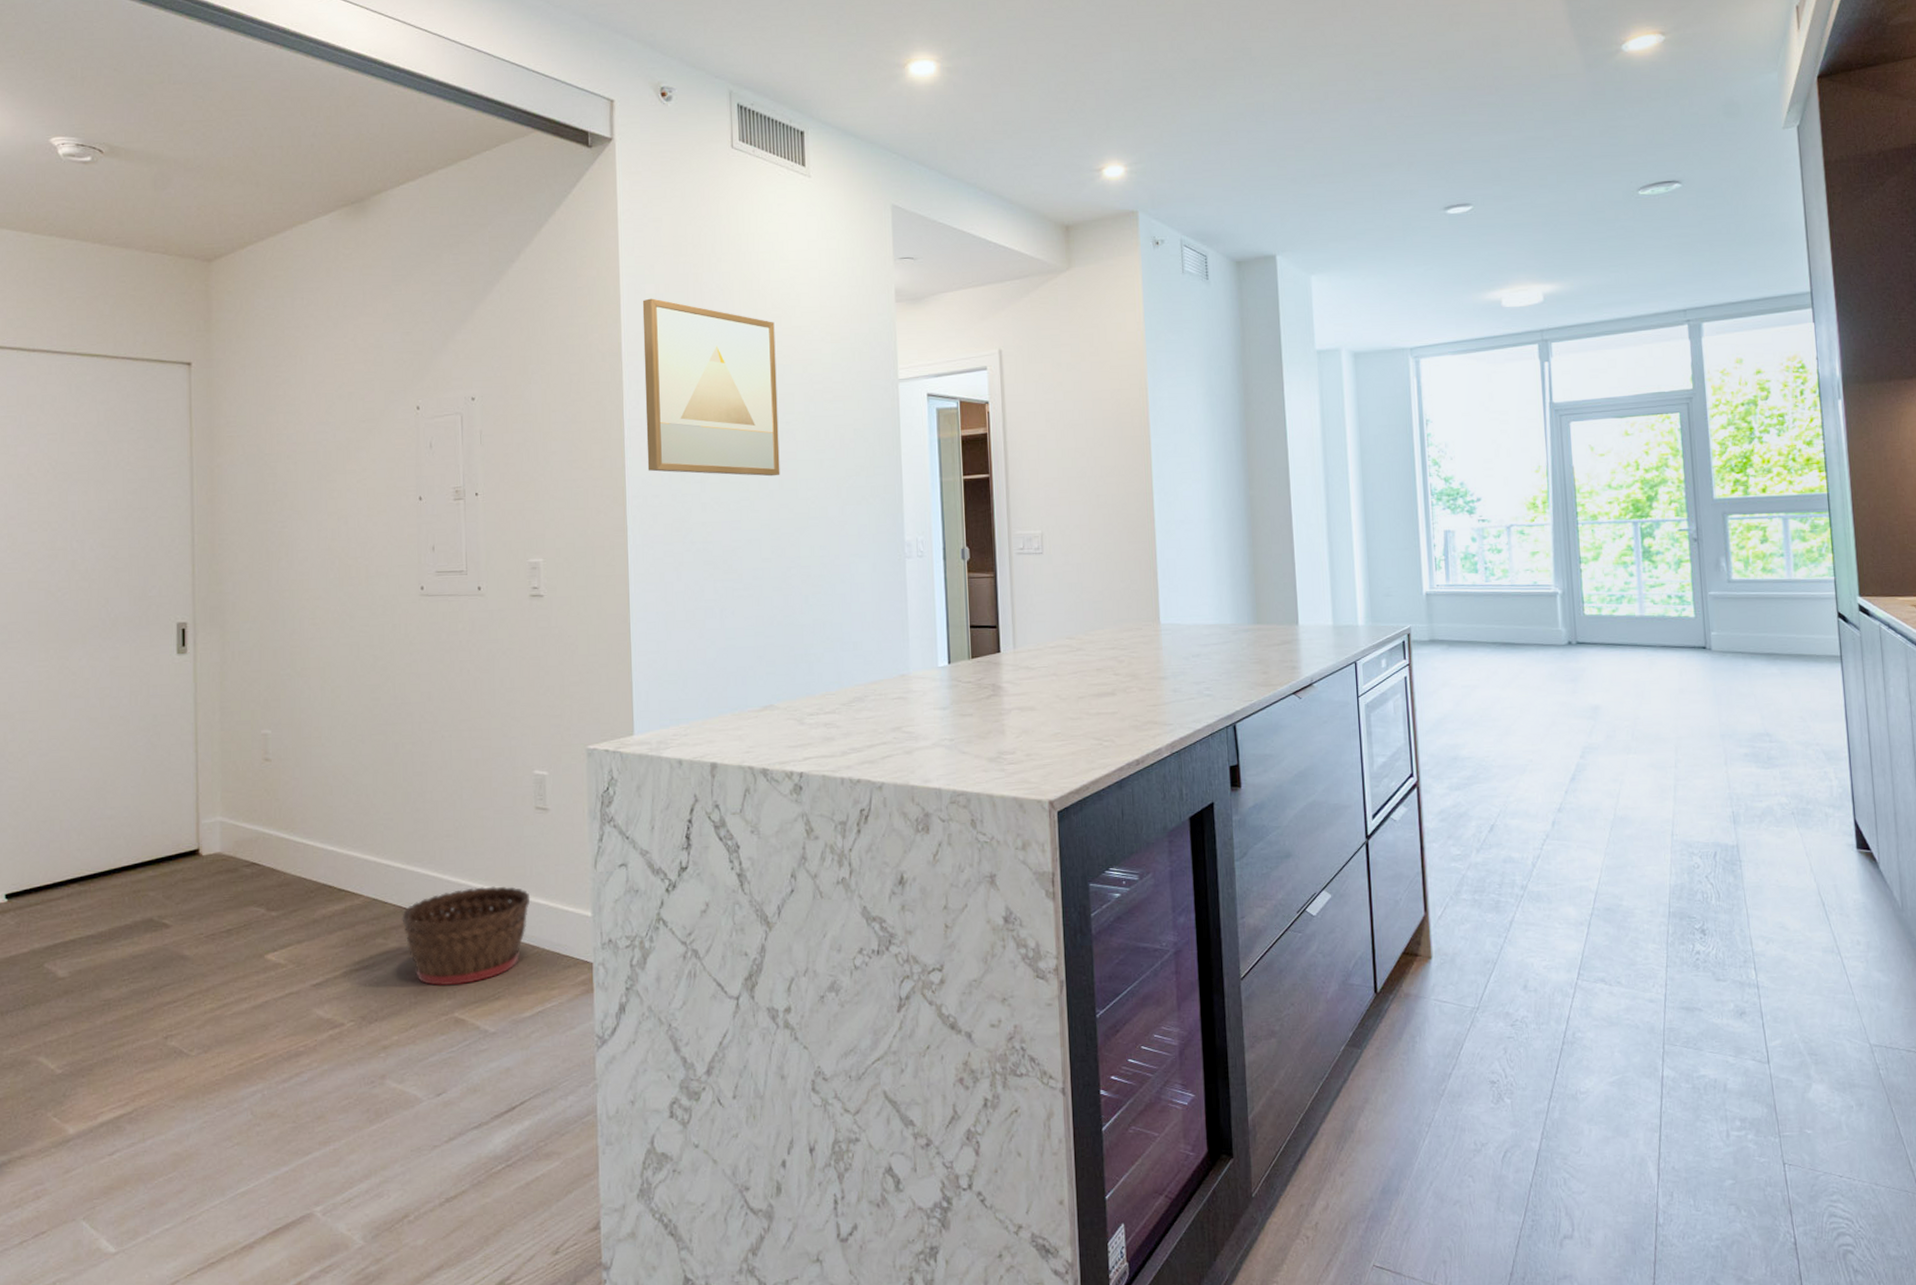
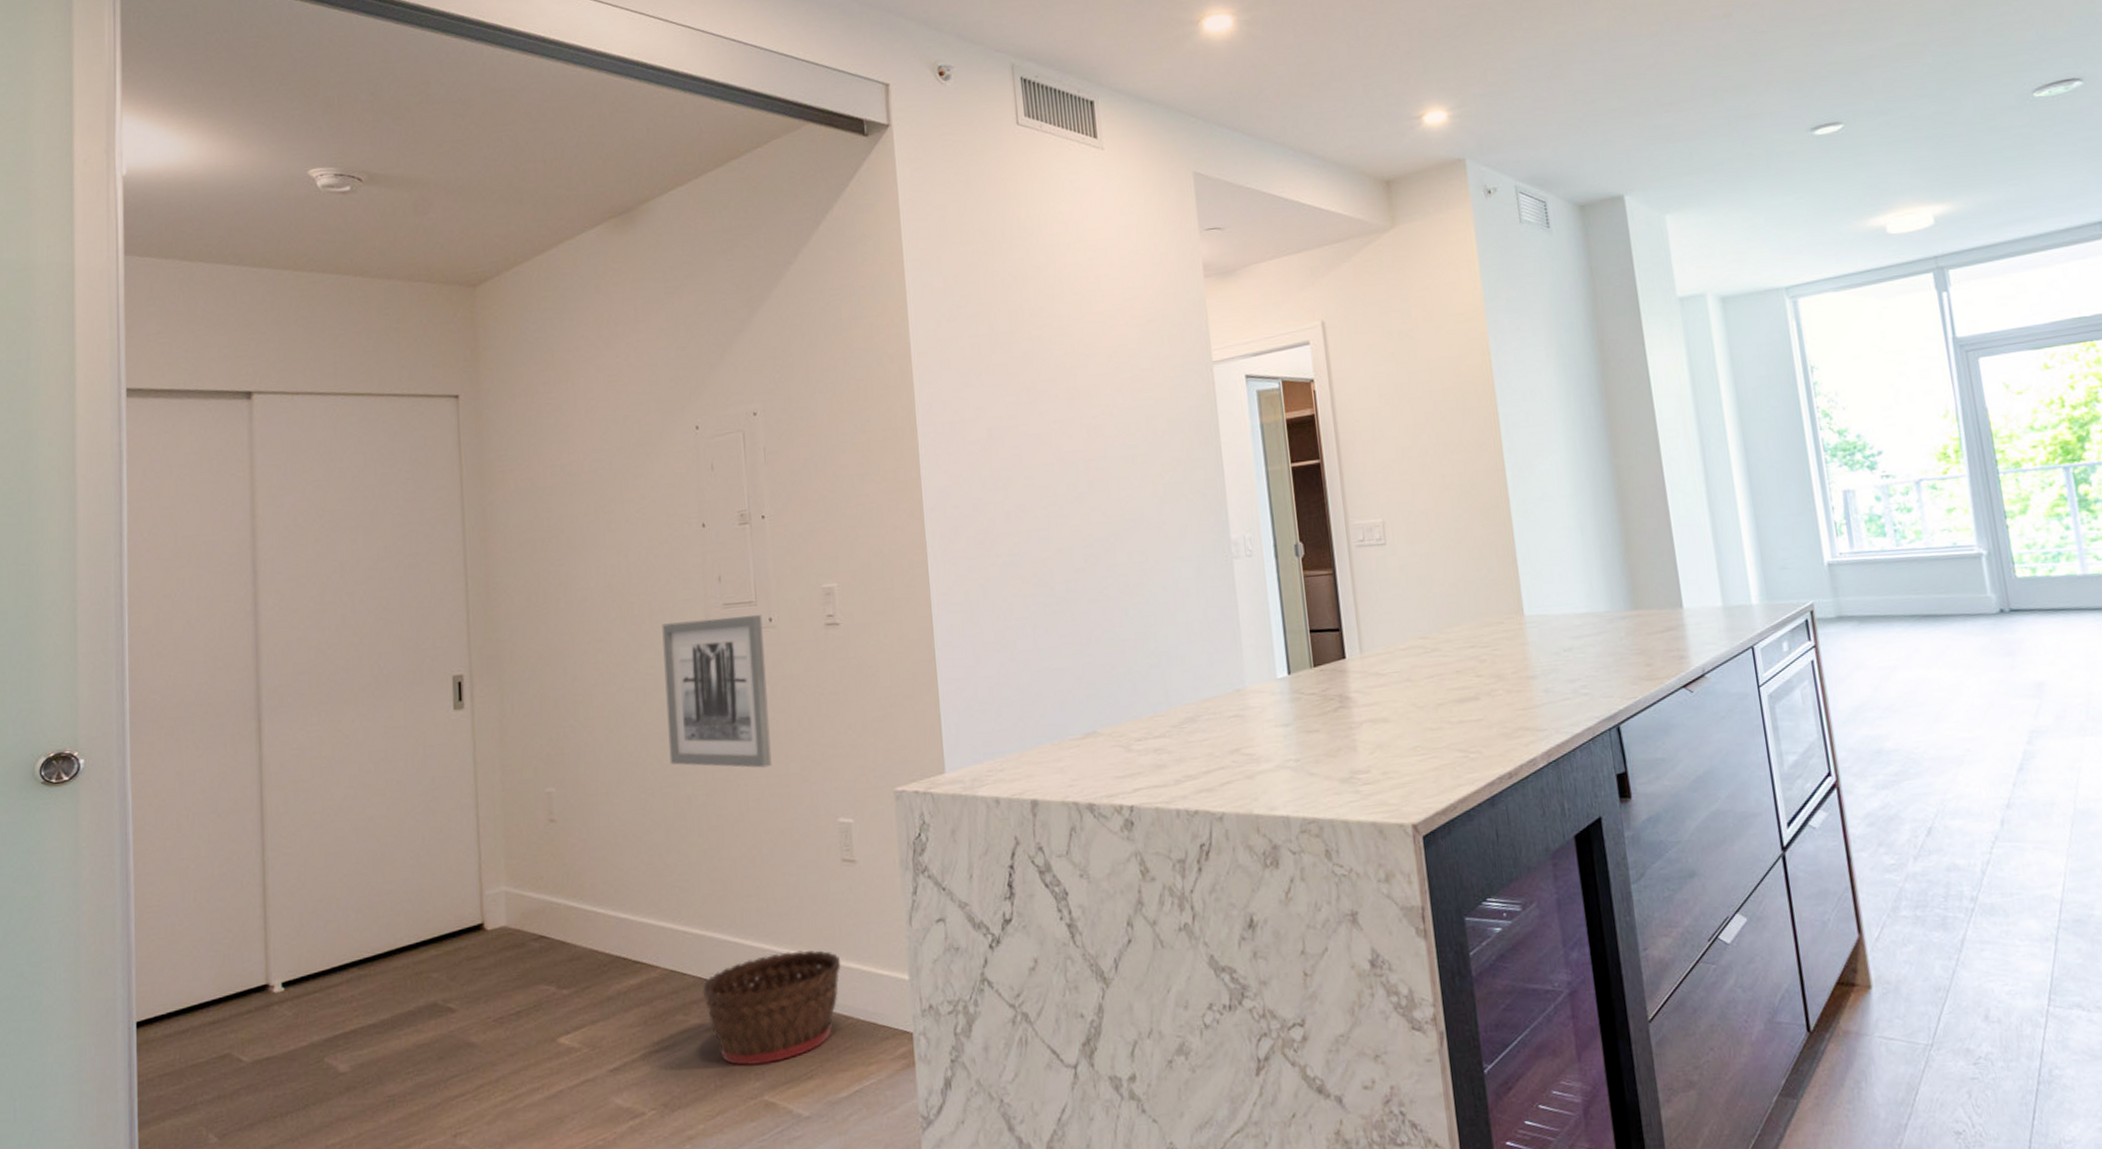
wall art: none [377,583,475,722] -> present [662,615,772,768]
wall art: present [642,298,780,477] -> none [930,292,1090,480]

